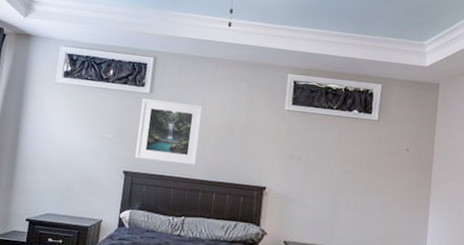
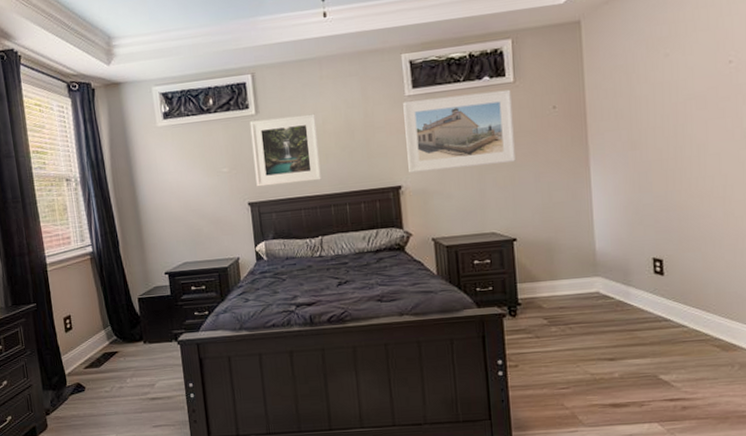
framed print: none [275,115,374,188] -> present [403,89,516,173]

